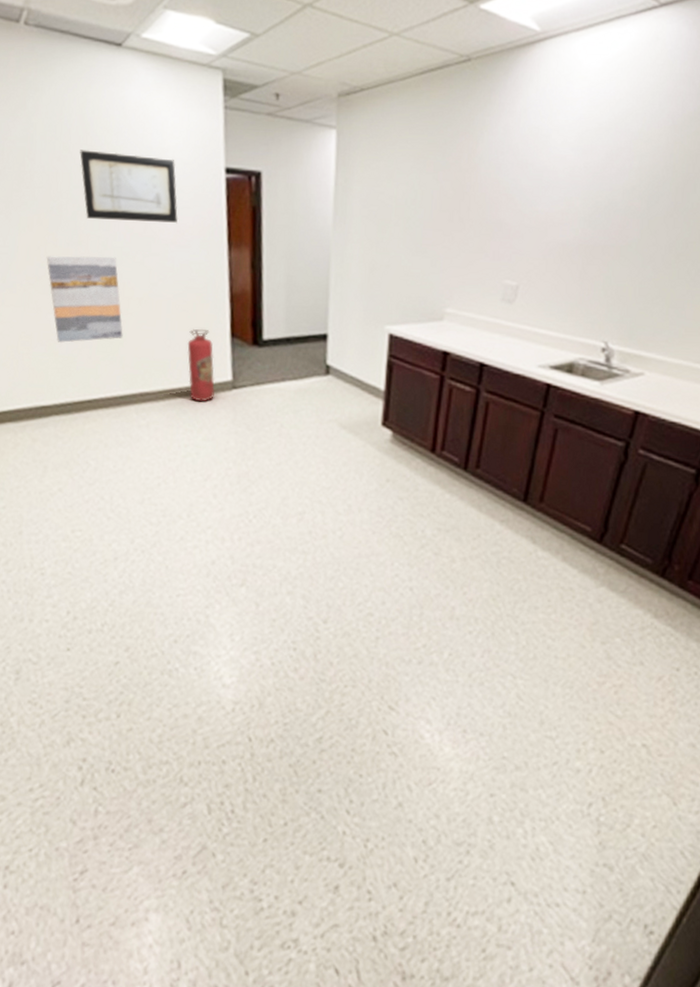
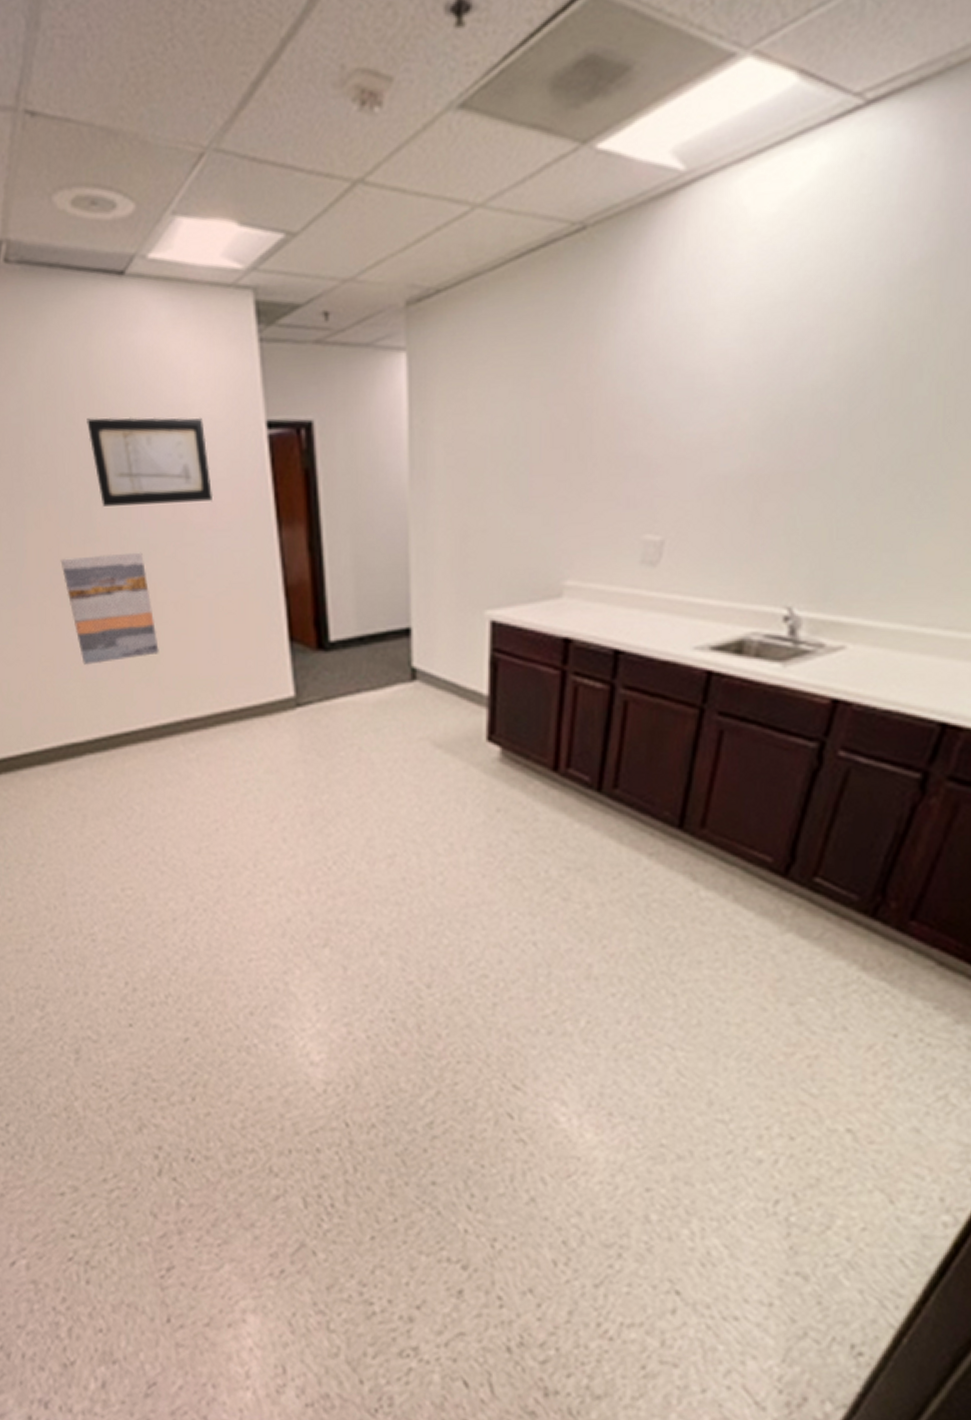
fire extinguisher: present [187,328,215,402] -> none [237,633,274,726]

